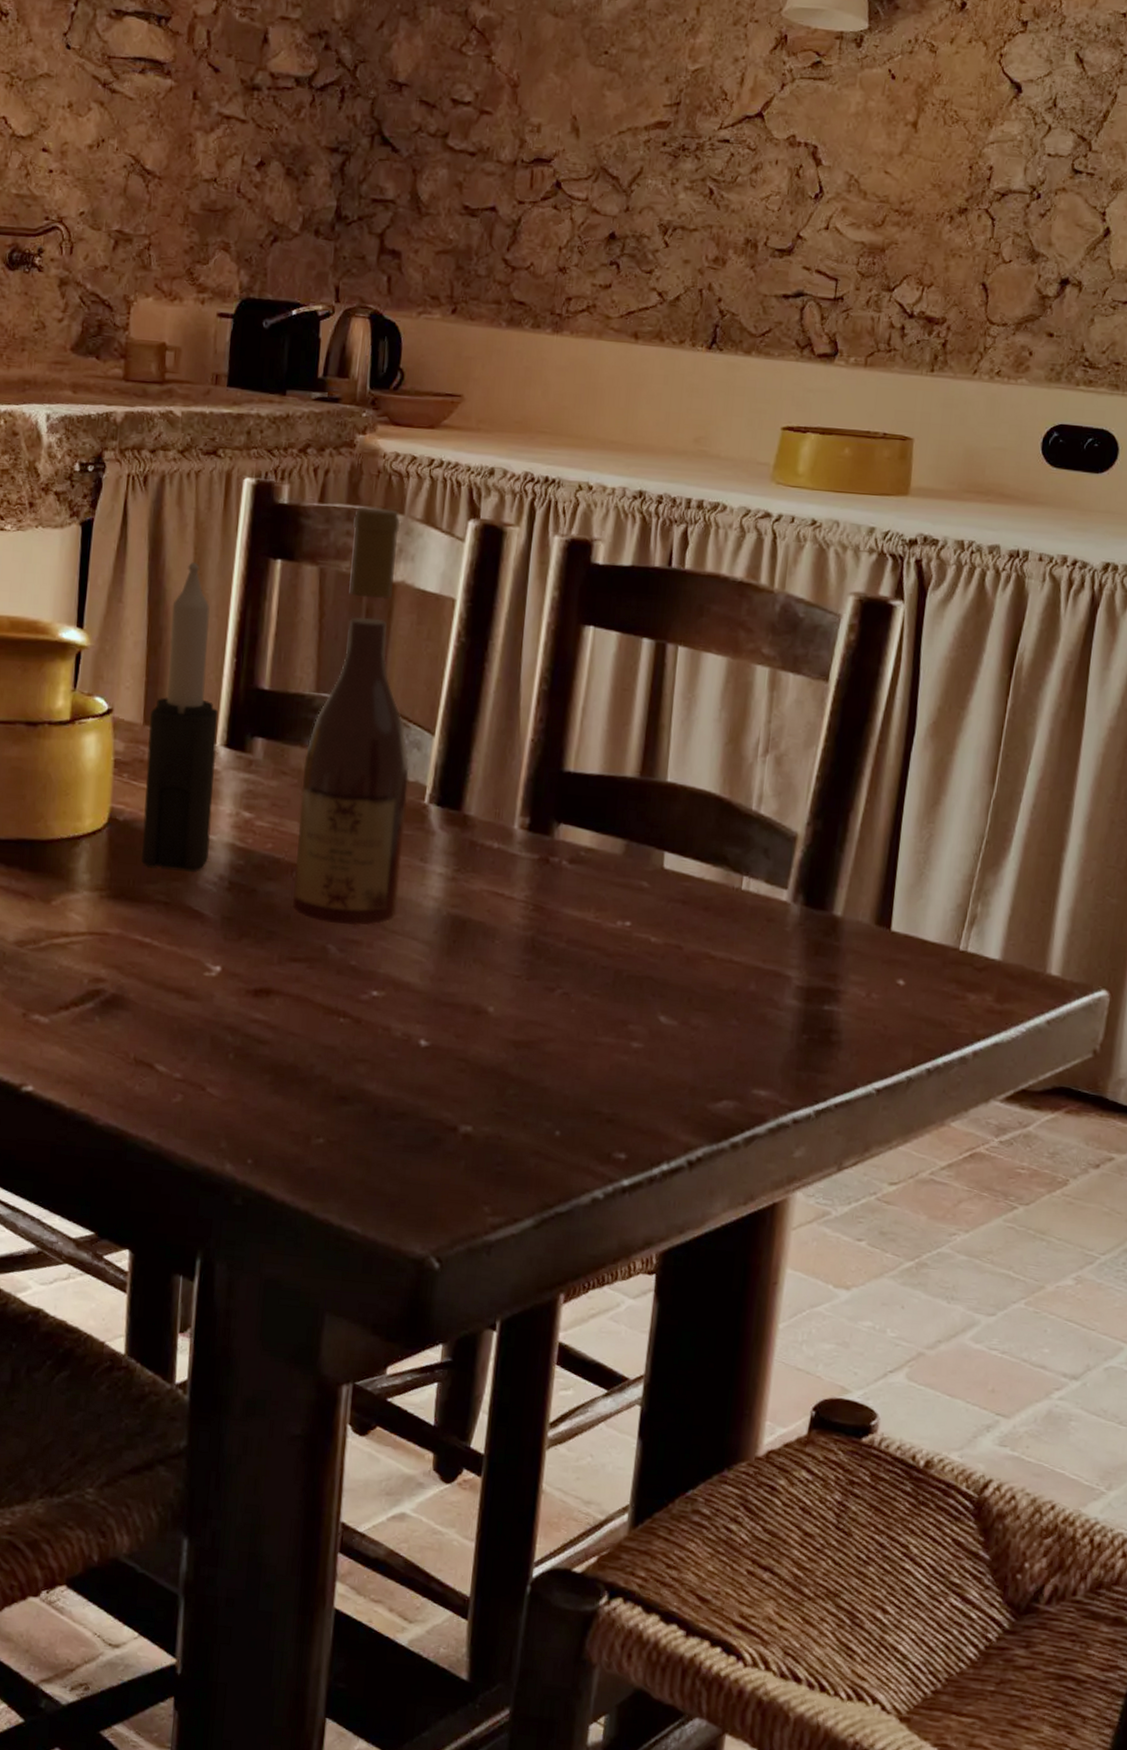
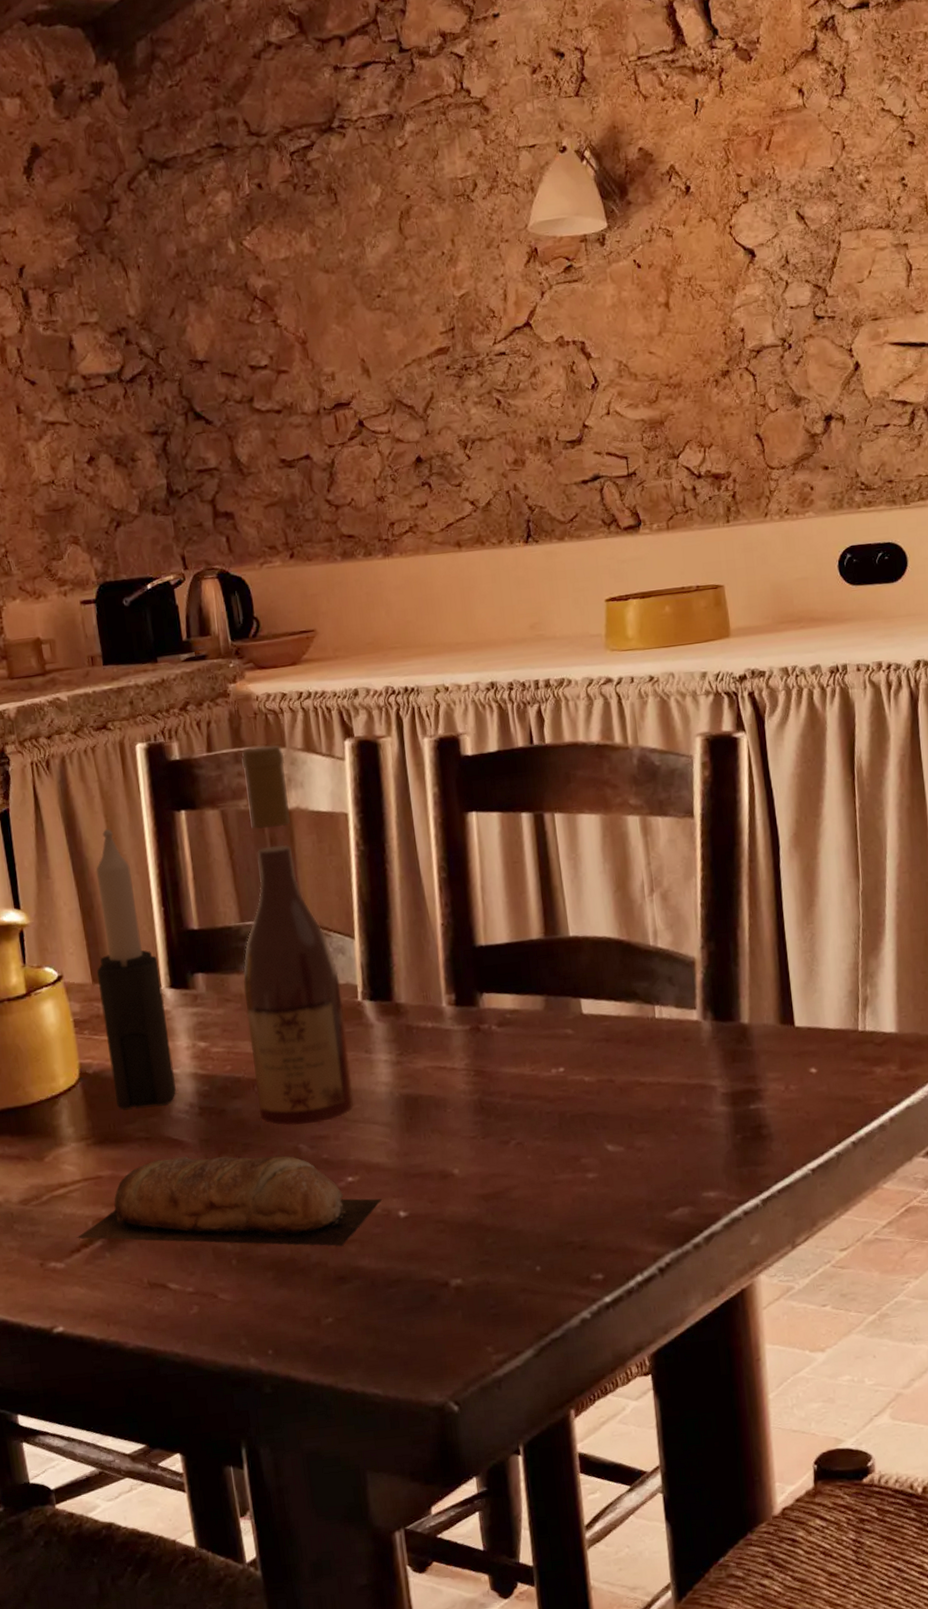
bread loaf: none [68,928,406,1064] -> present [76,1155,383,1246]

